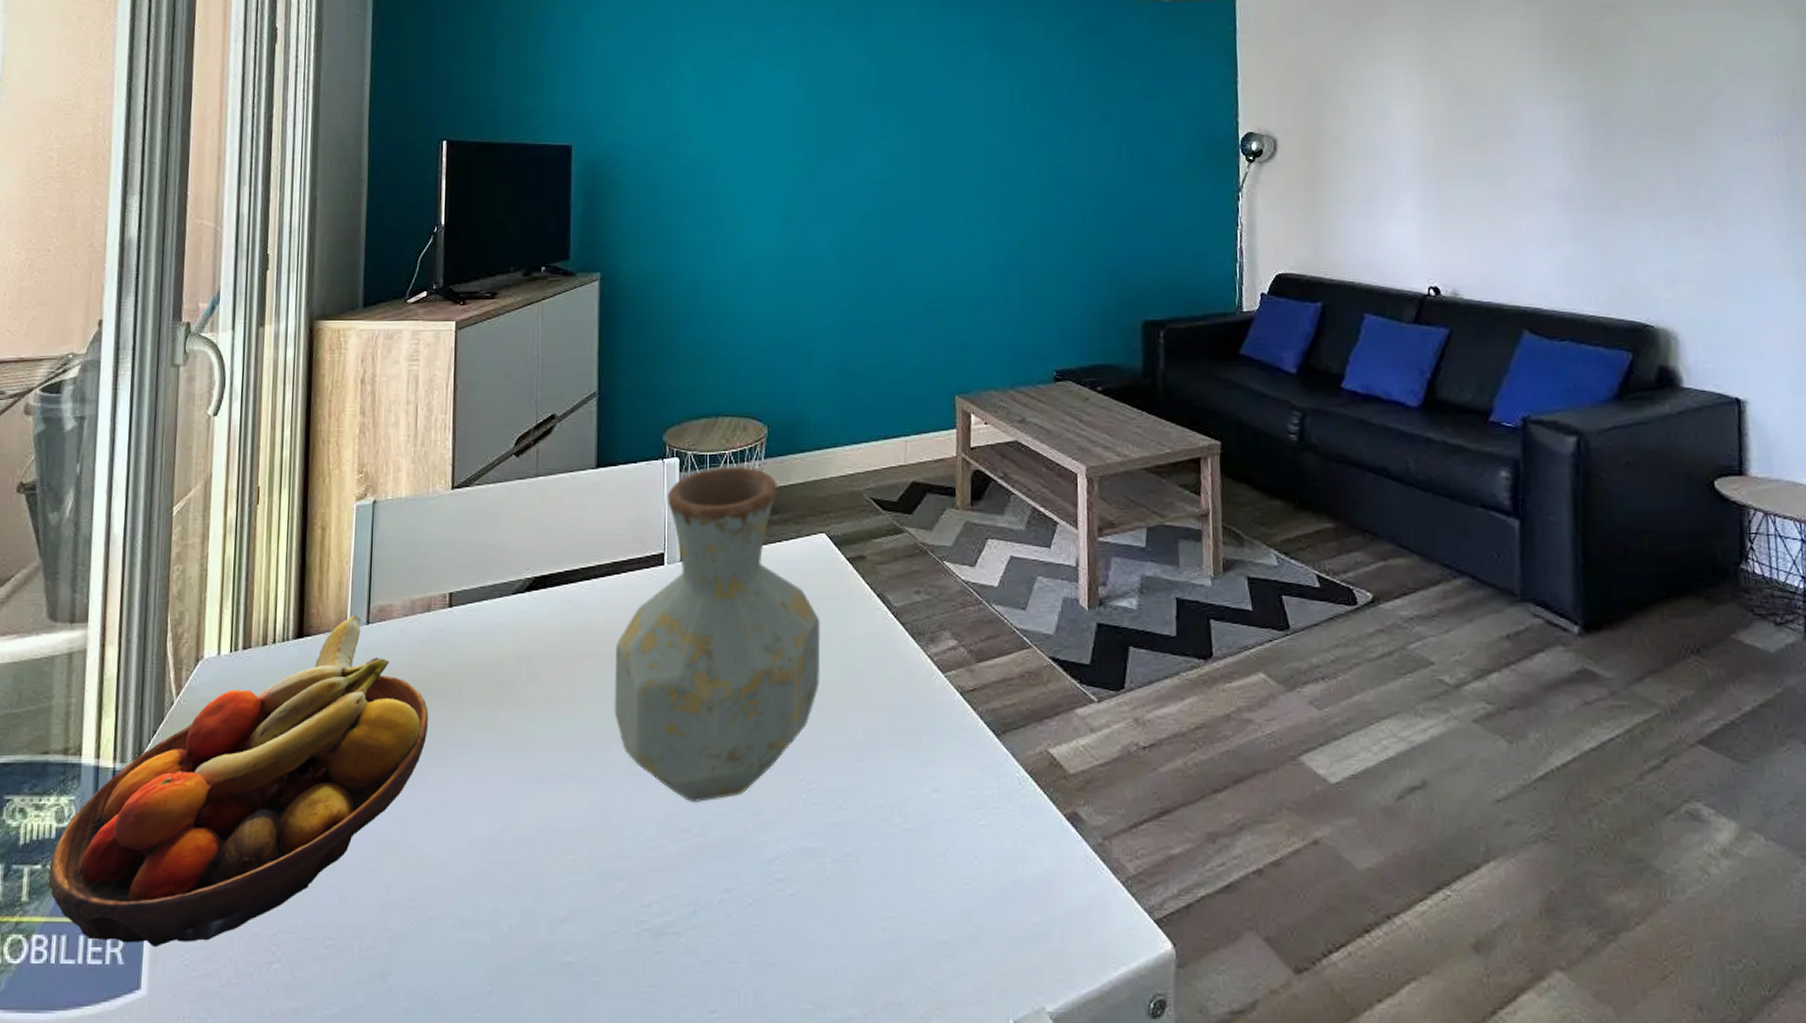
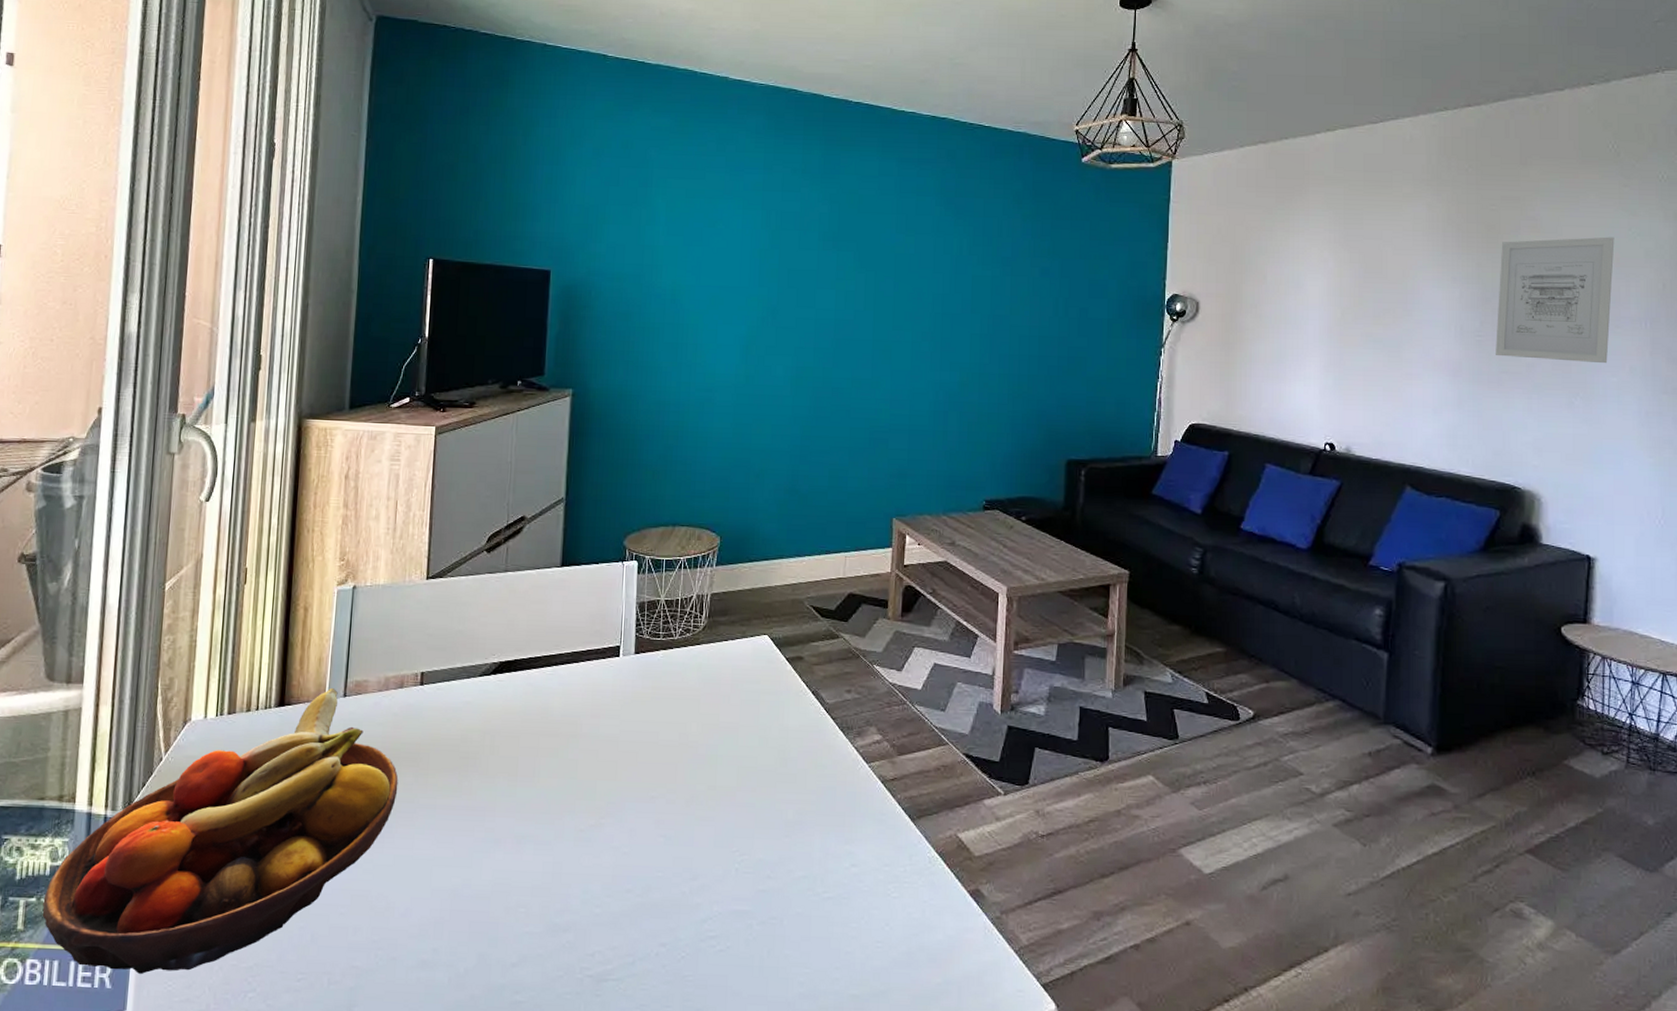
vase: present [614,466,821,804] -> none [568,571,759,868]
wall art: none [1607,41,1739,182] -> present [1496,237,1615,364]

